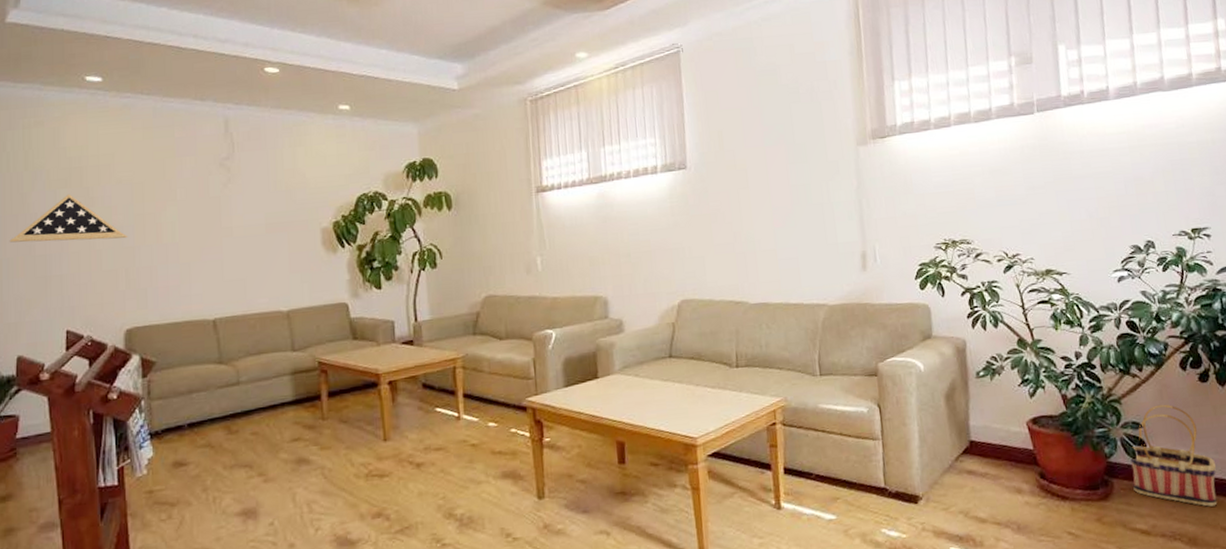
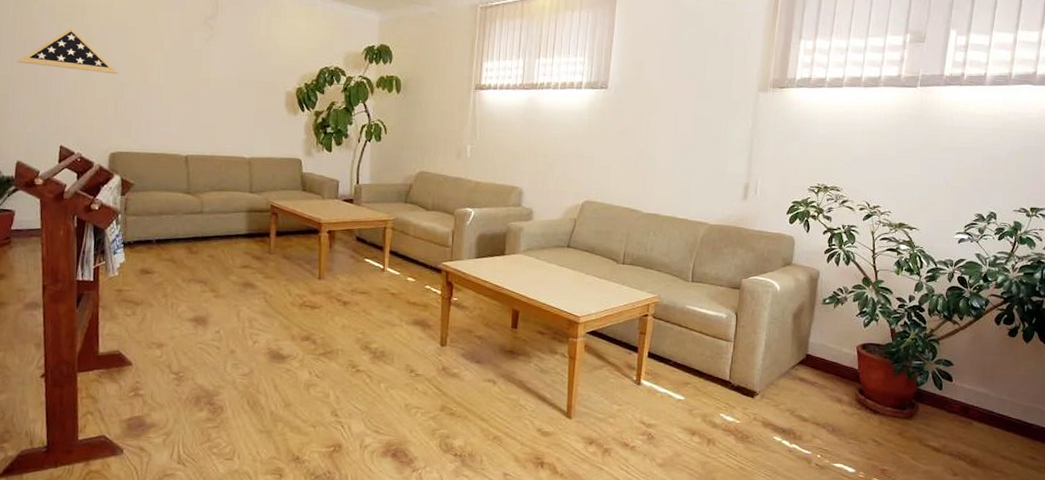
basket: present [1130,404,1218,507] -> none [934,349,1006,438]

